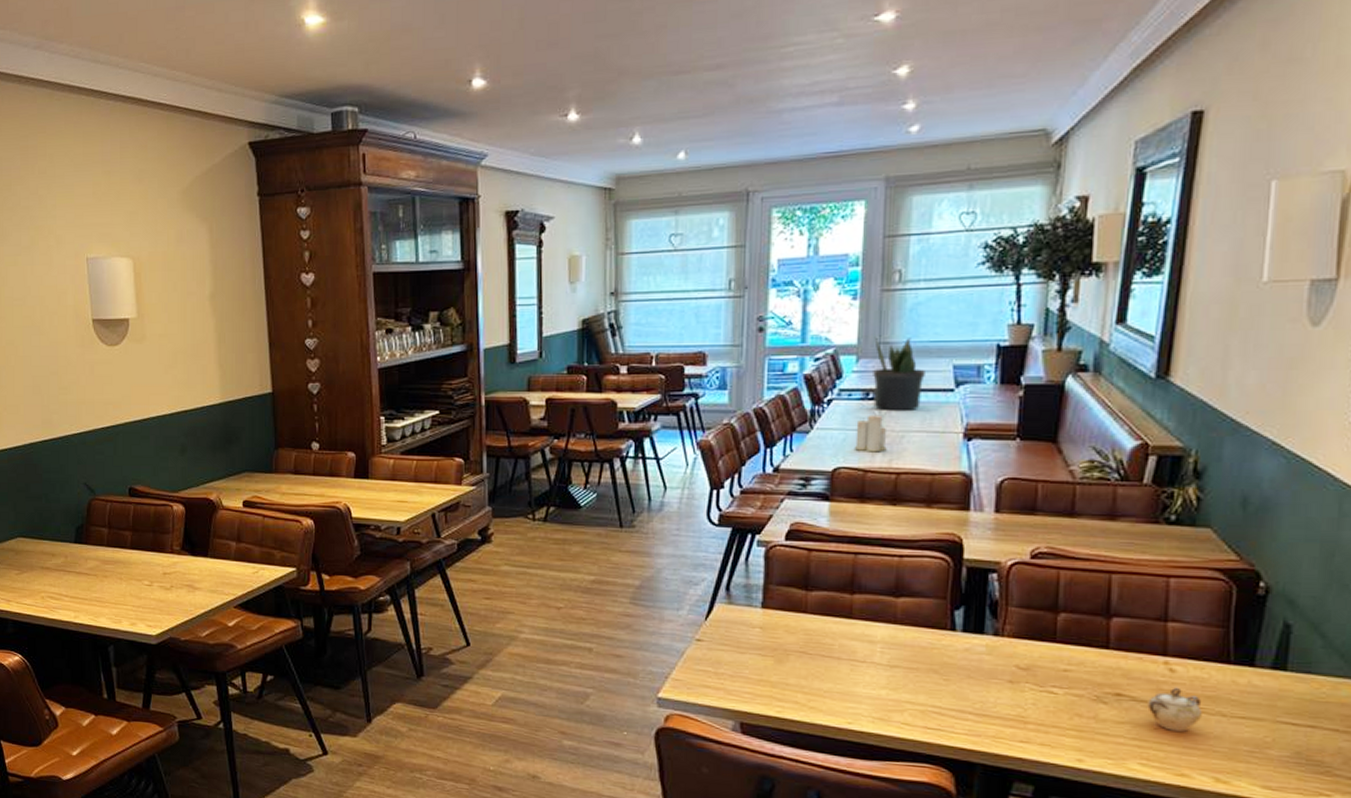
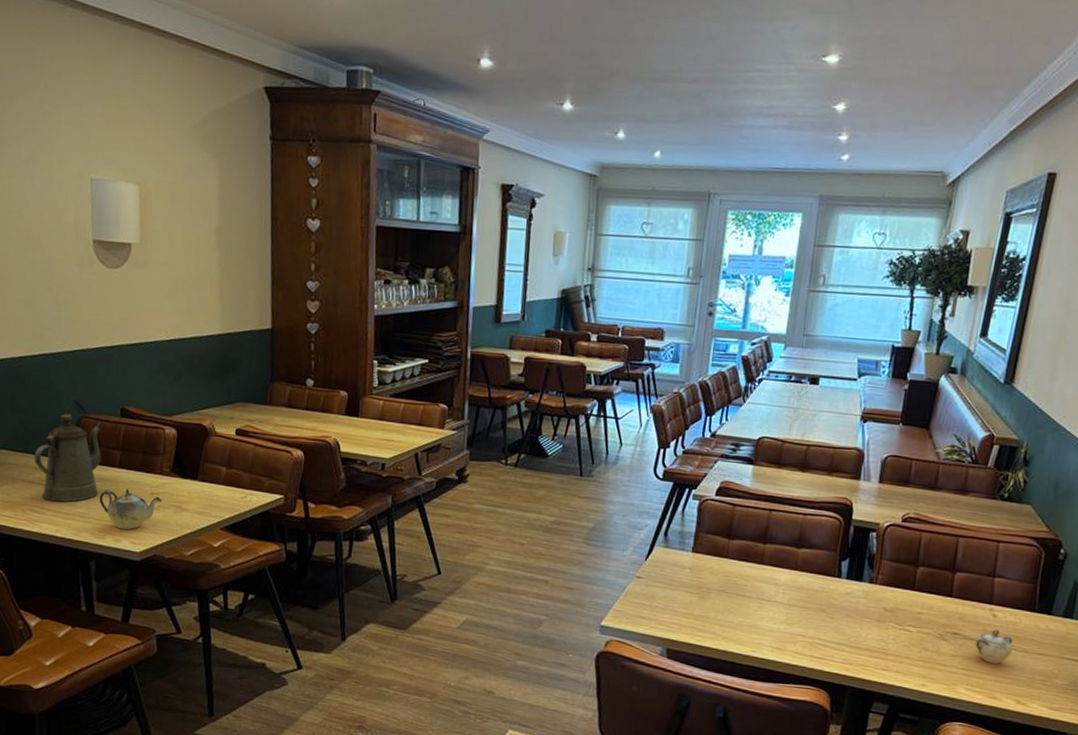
coffee pot: none [50,497,113,587] -> present [34,413,101,502]
teapot: none [113,570,175,613] -> present [99,488,163,530]
candle: present [854,413,887,453] -> none [776,393,802,427]
planter: present [873,338,925,412] -> none [794,330,837,395]

